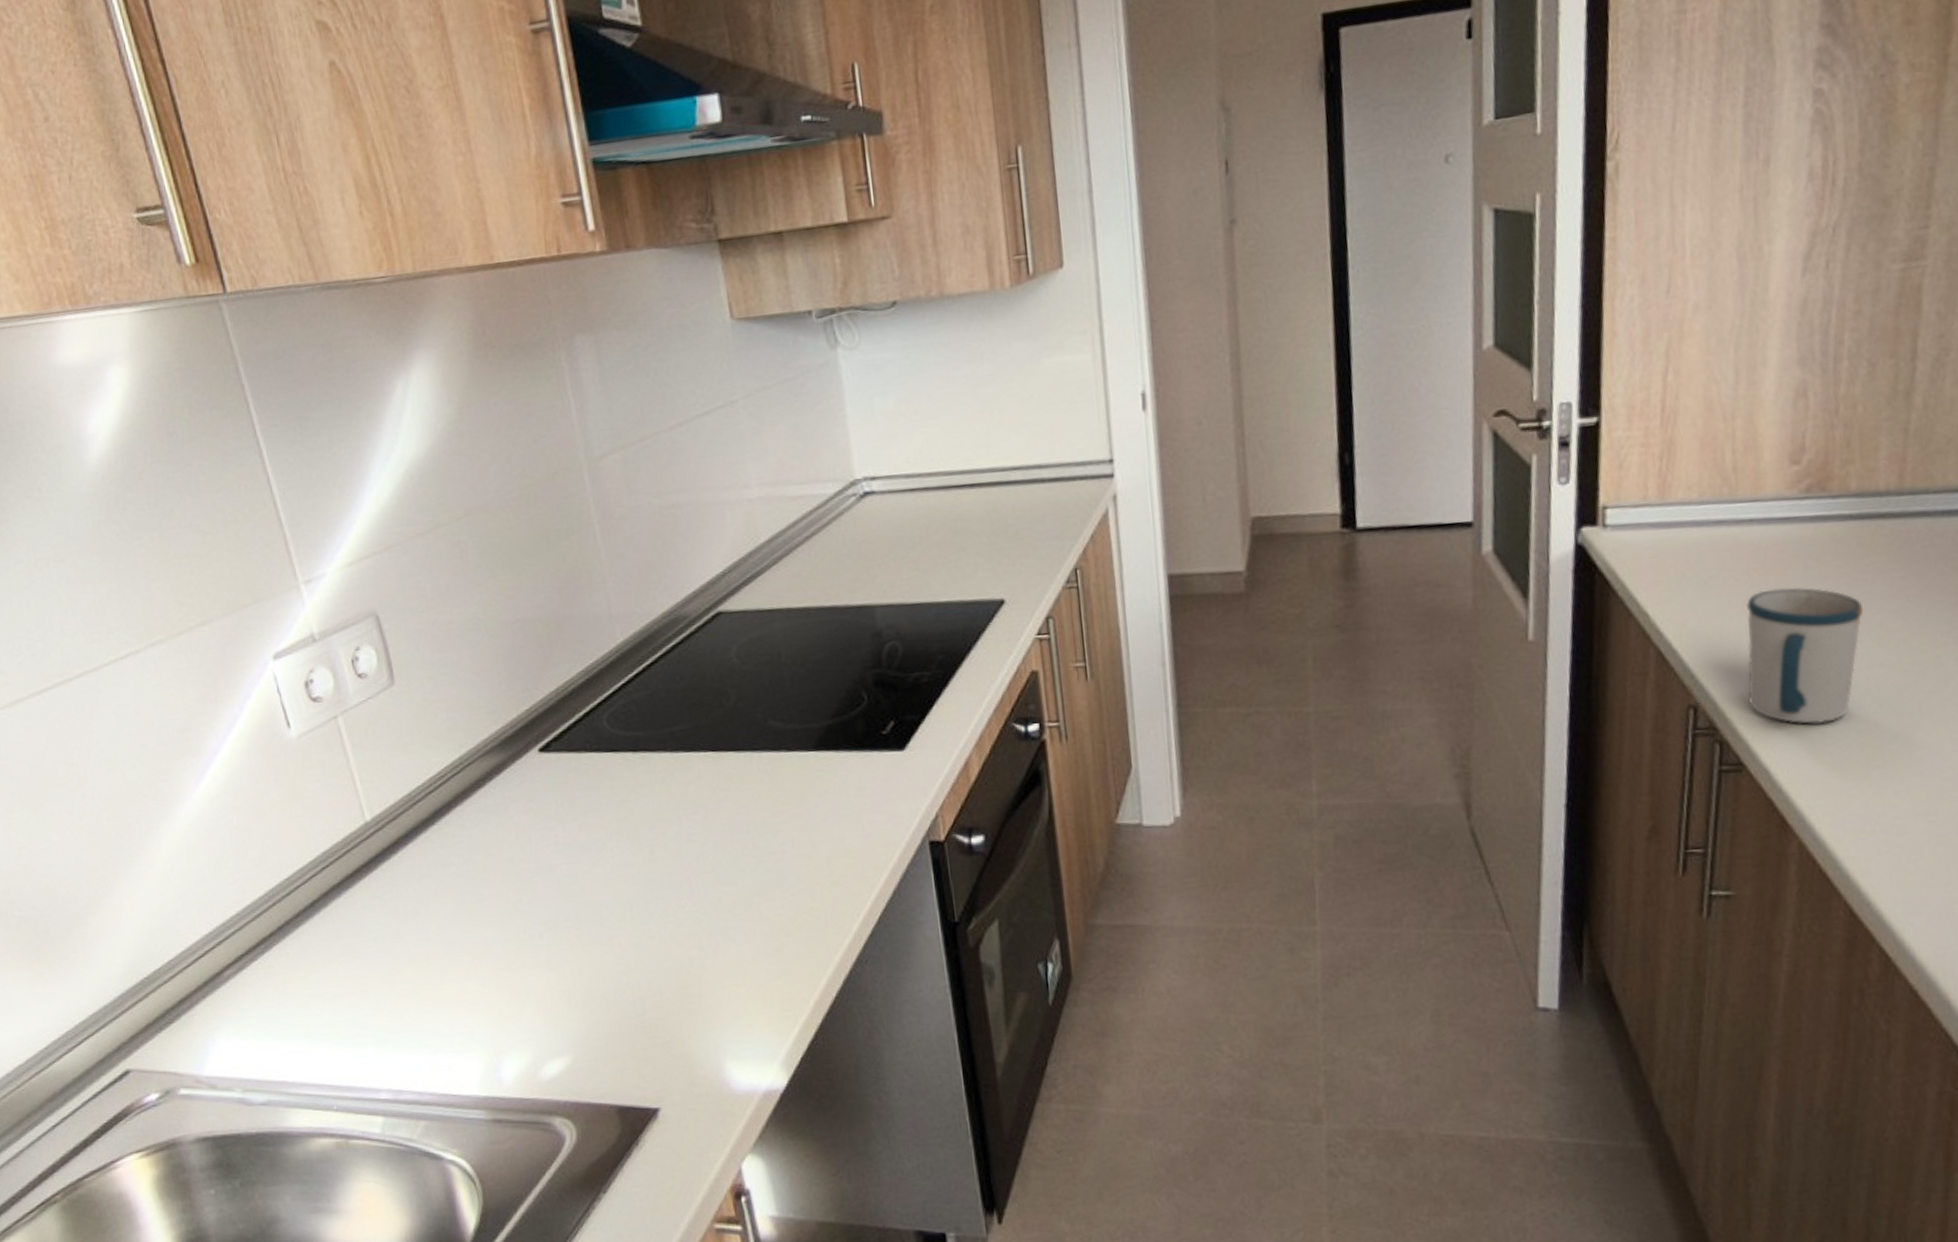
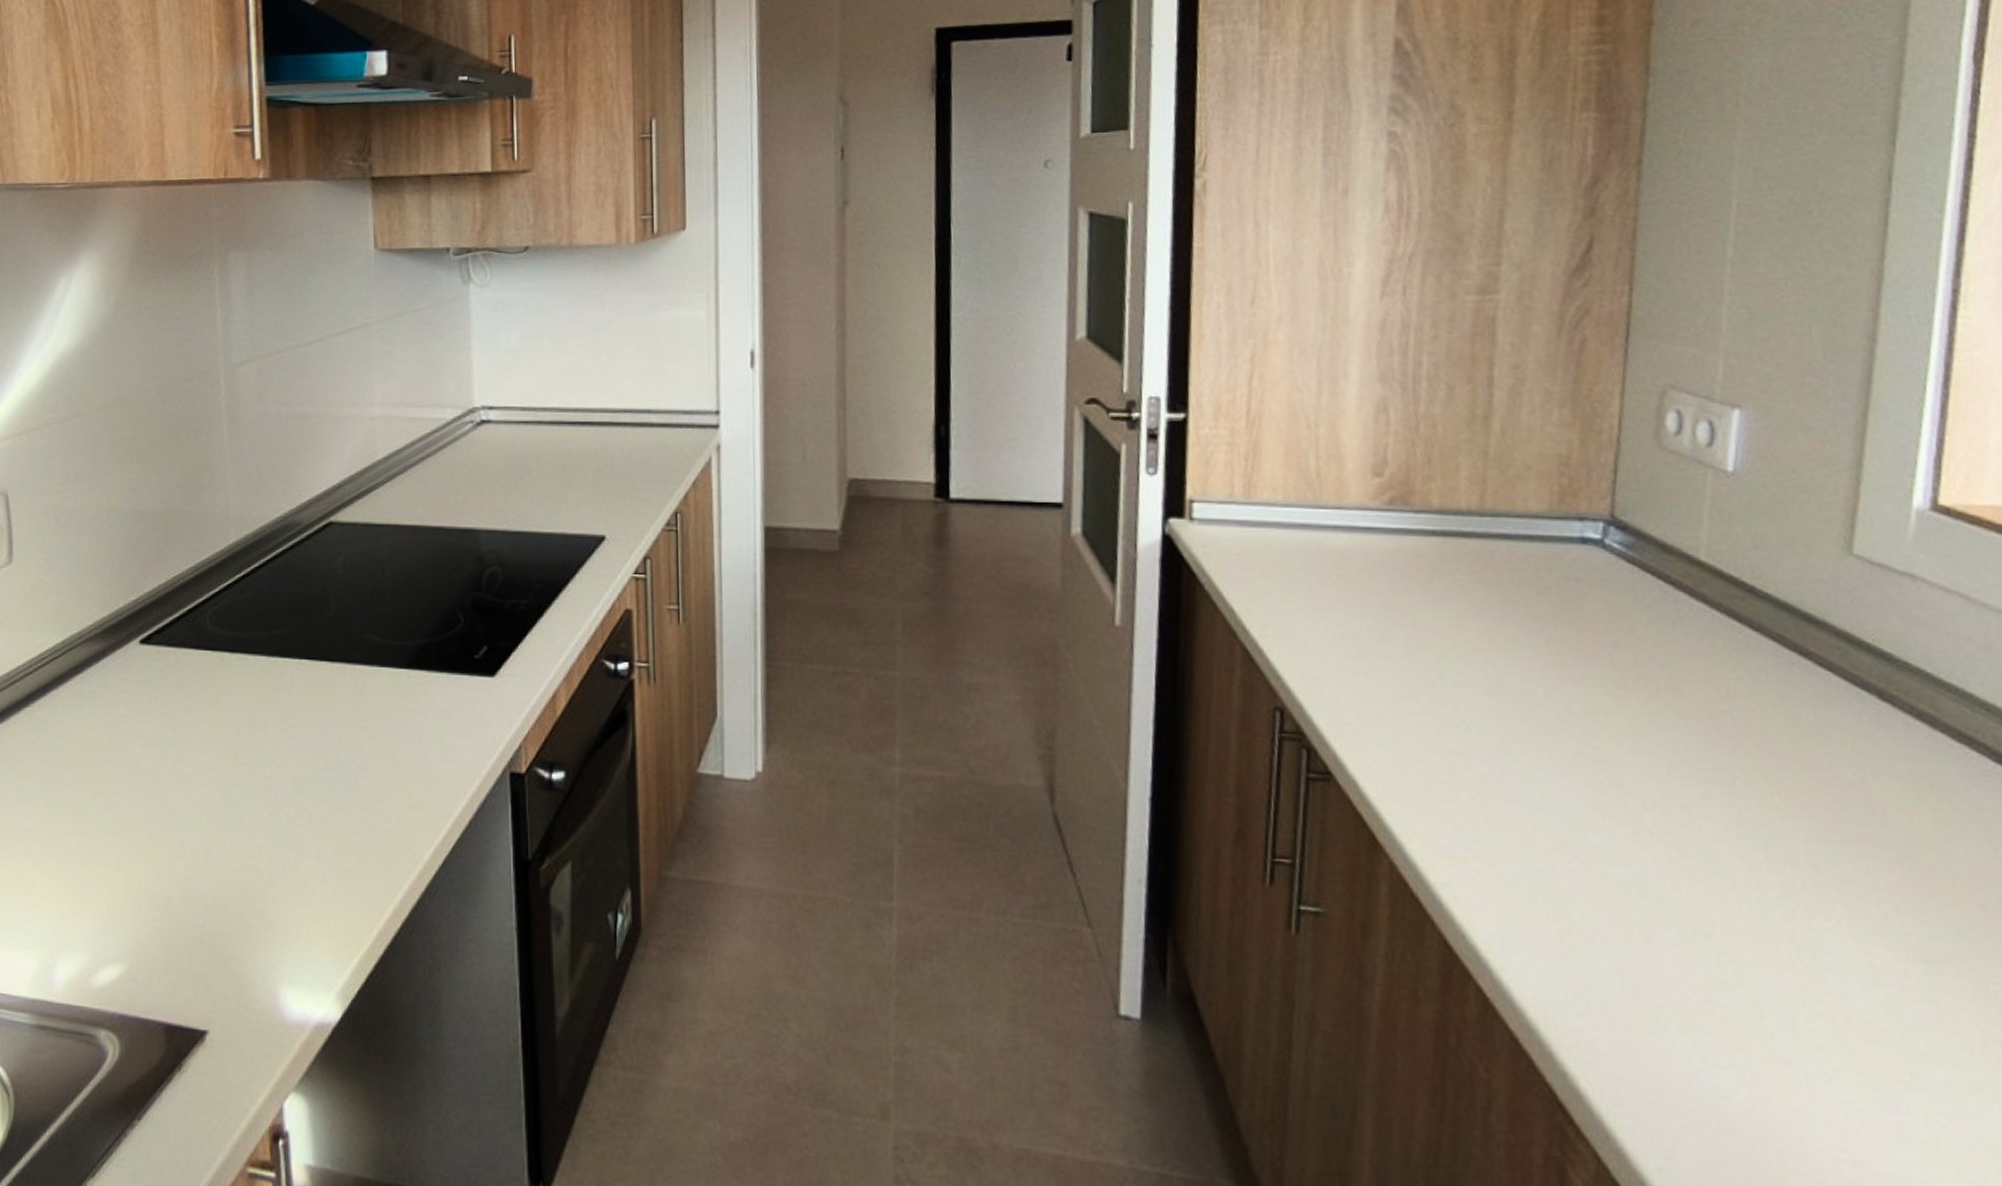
mug: present [1747,587,1864,724] -> none [1332,597,1450,739]

